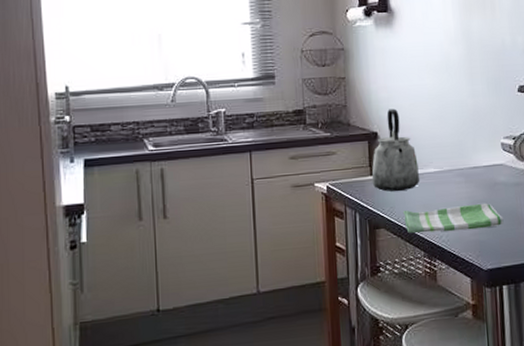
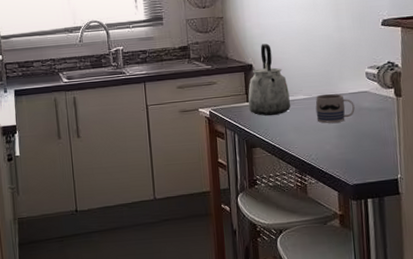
dish towel: present [402,204,504,234] -> none [276,127,369,152]
mug: none [447,166,490,200] -> present [315,93,355,123]

